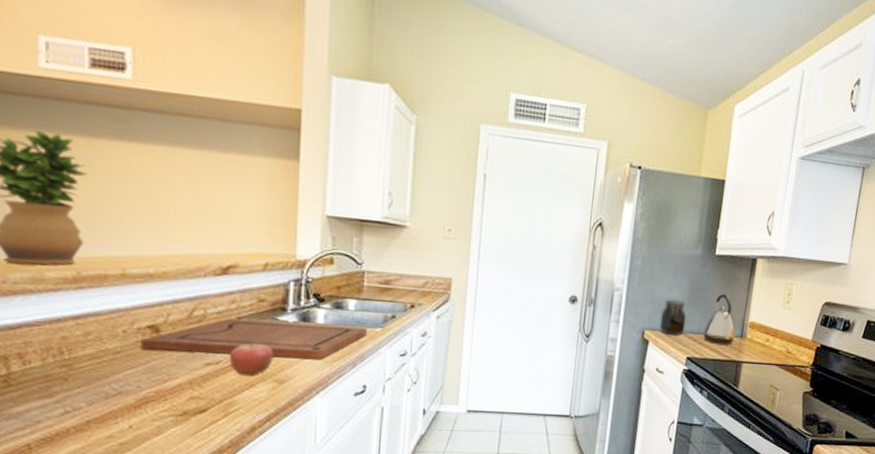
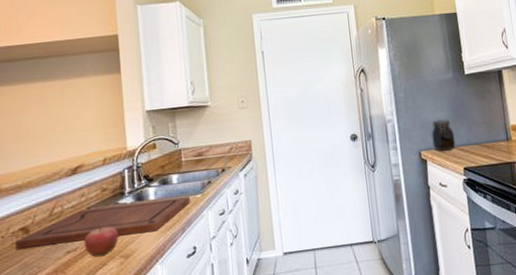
kettle: present [703,294,736,345] -> none [472,106,502,151]

